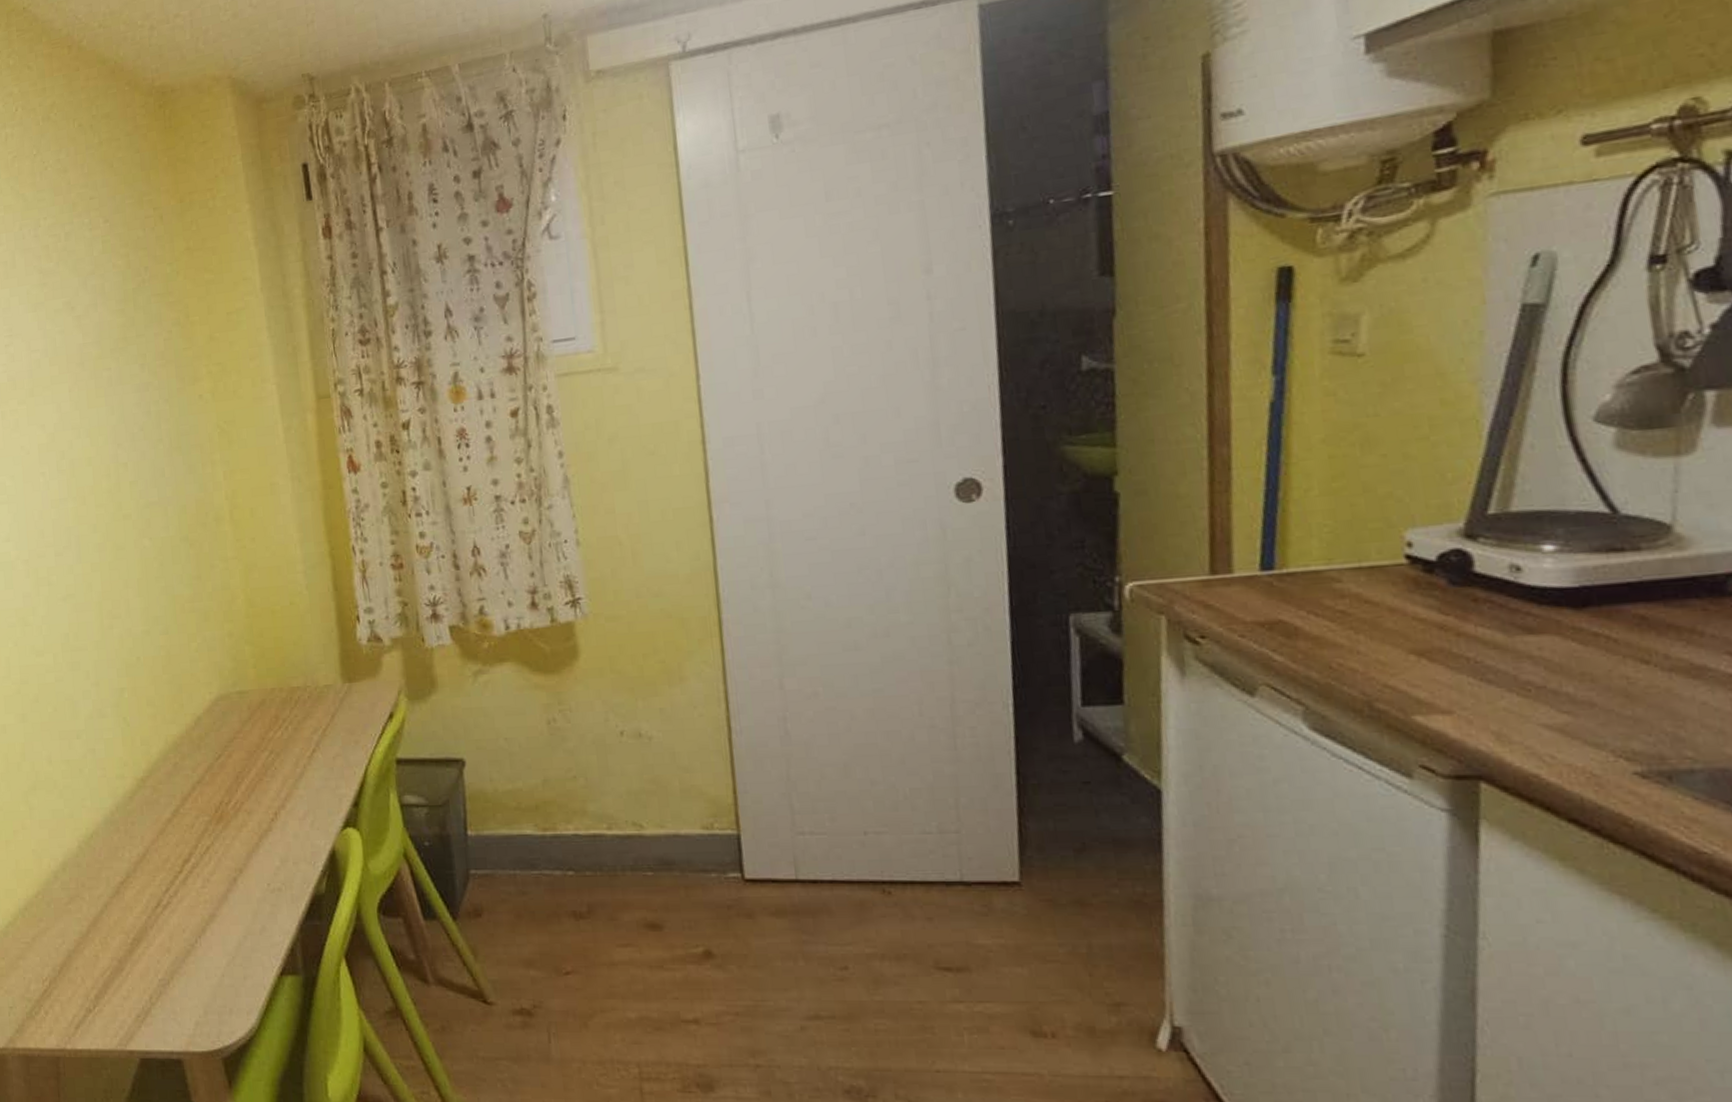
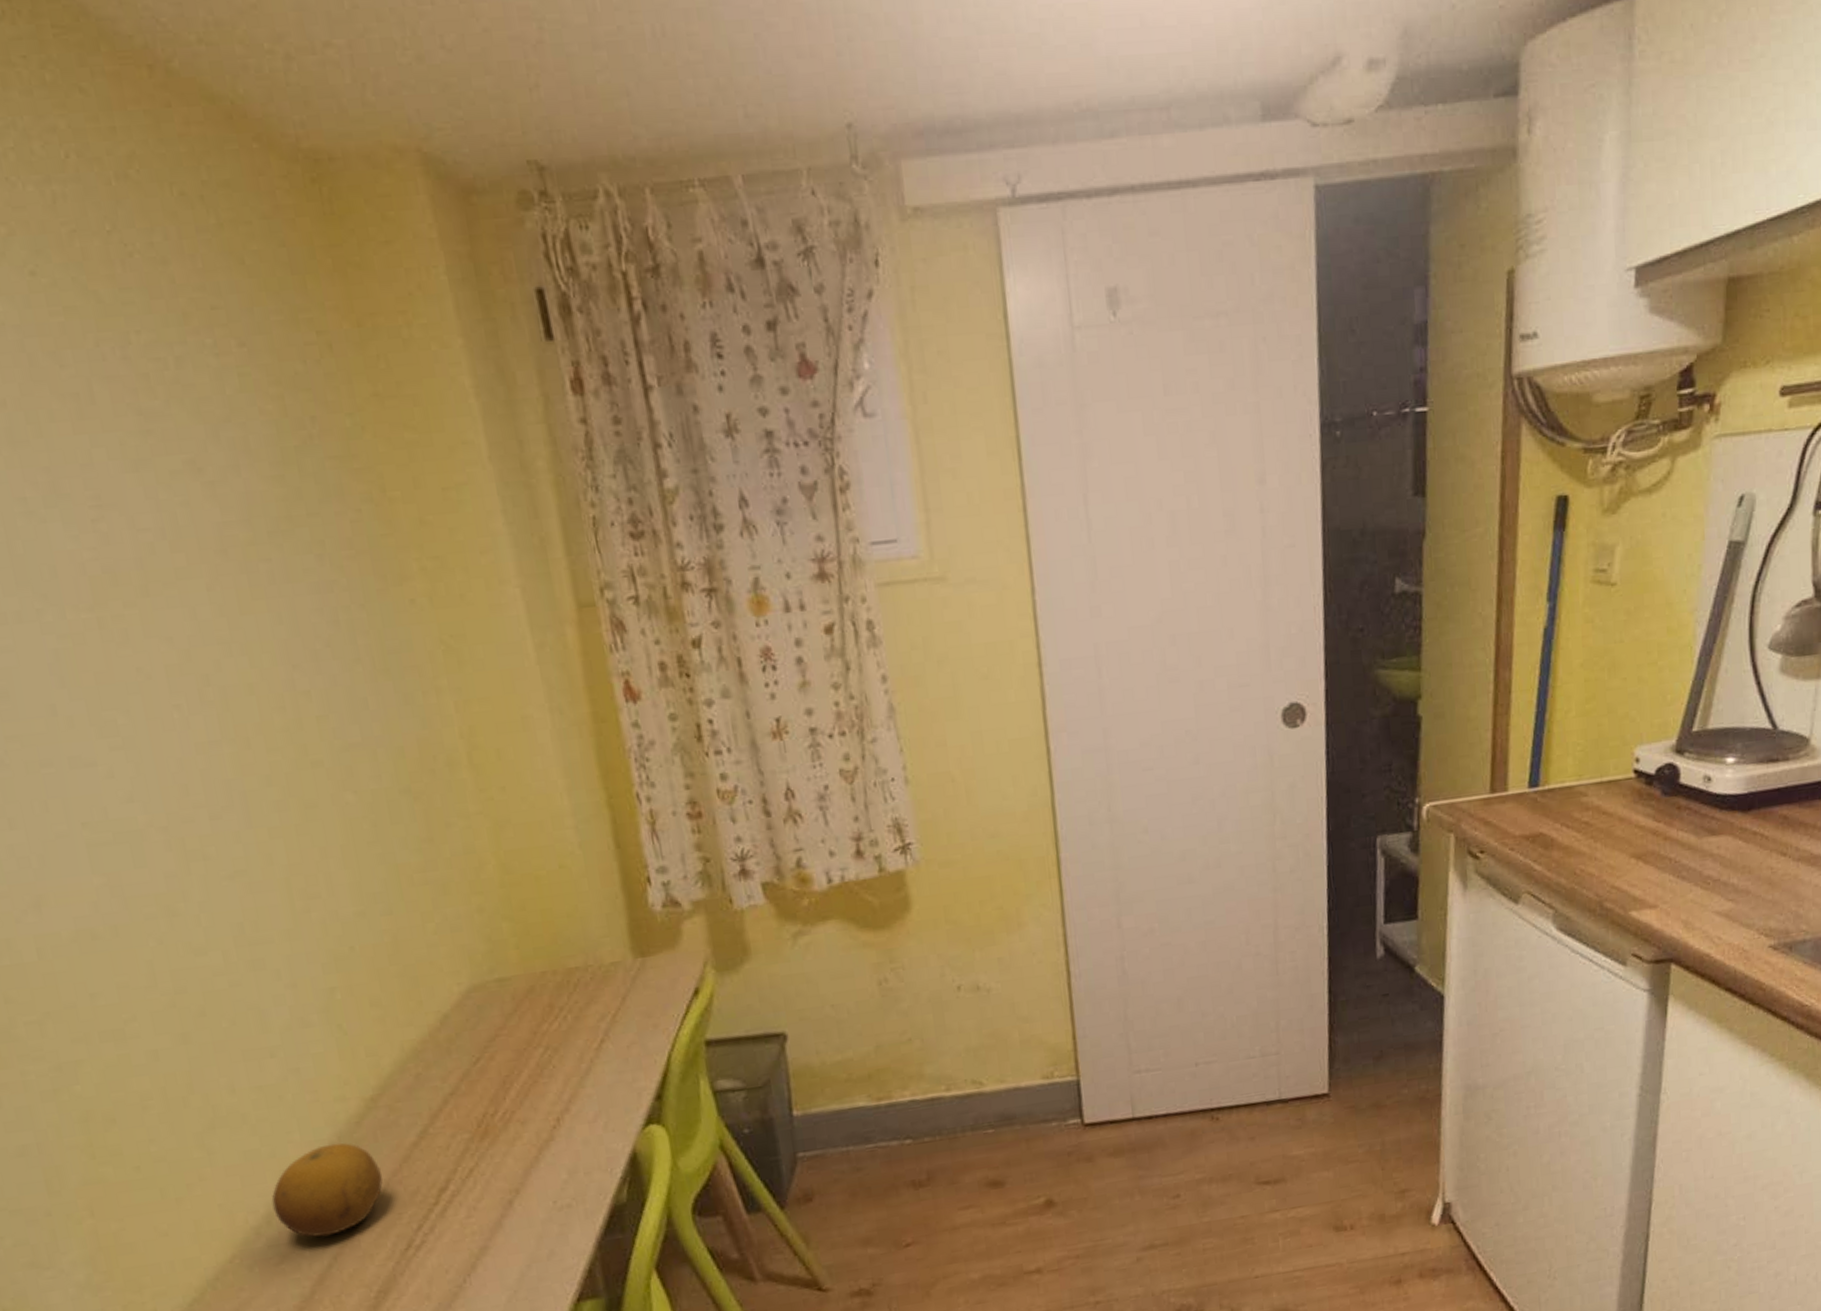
fruit: none [67,812,145,887] -> present [271,1142,383,1237]

